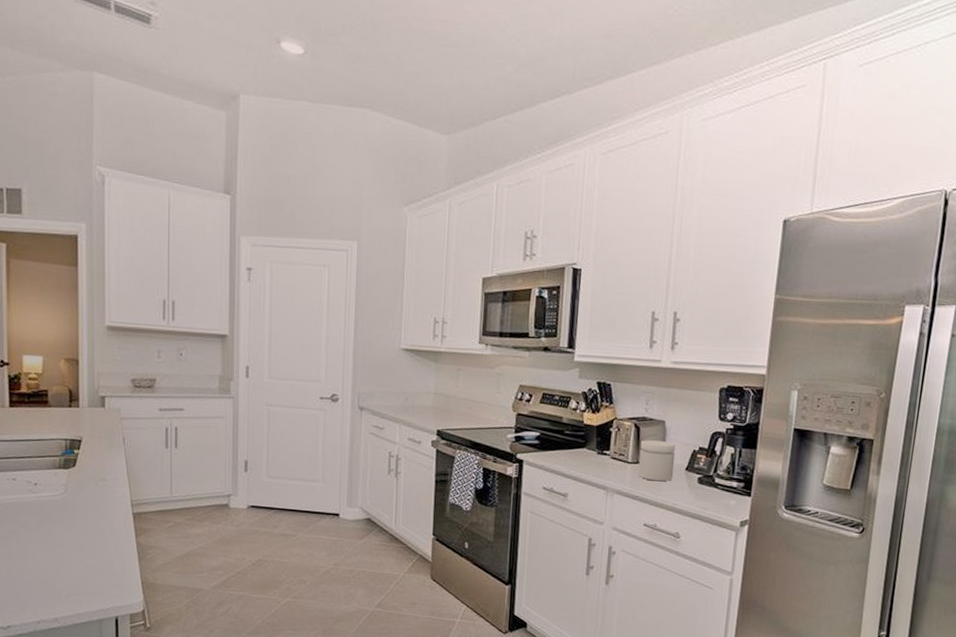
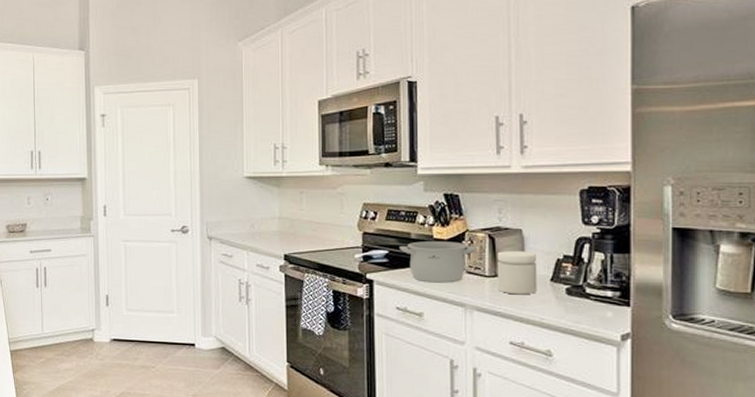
cooking pot: none [551,425,622,467] -> present [400,241,476,283]

